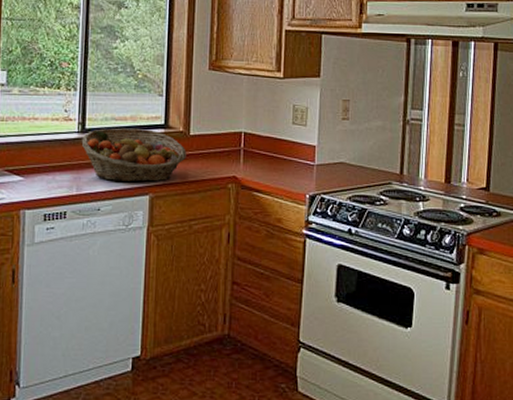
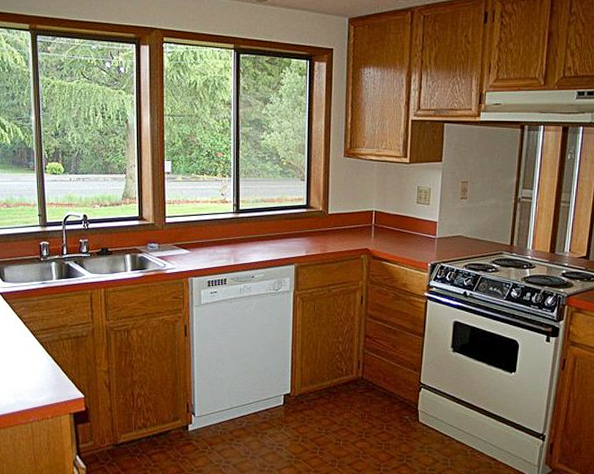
fruit basket: present [81,128,186,183] -> none [236,208,325,255]

